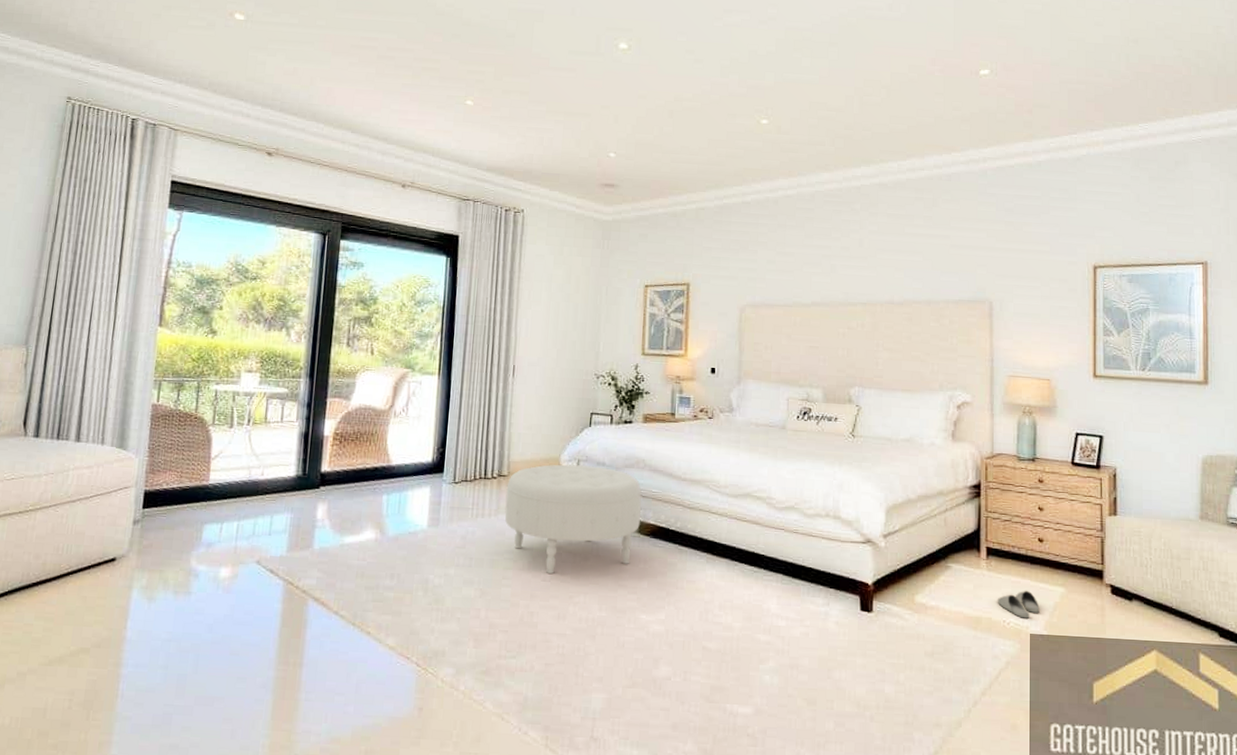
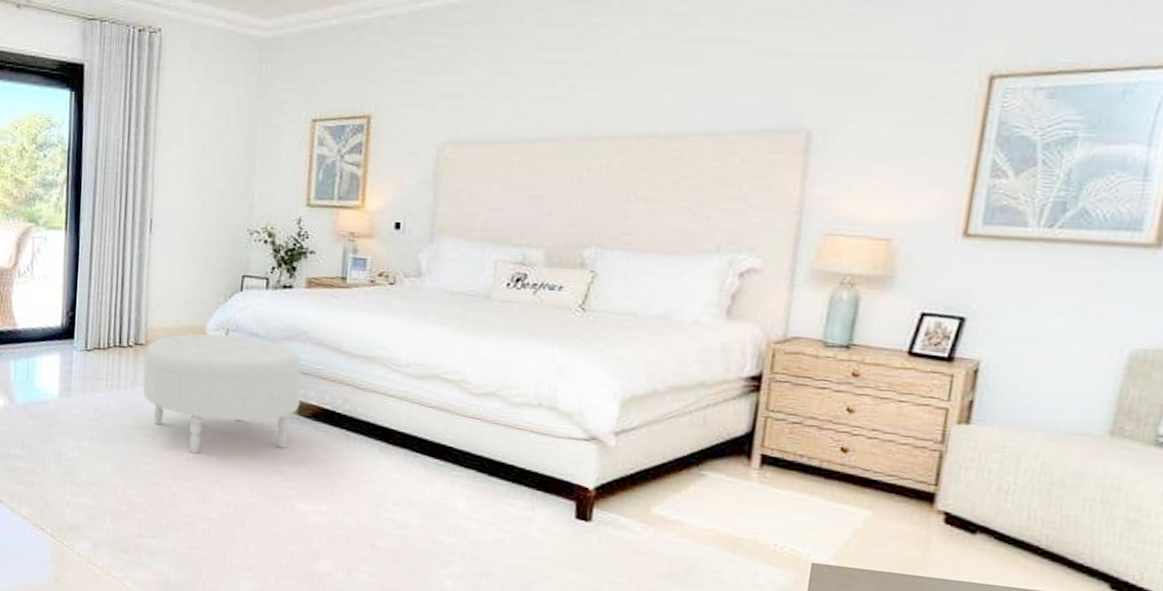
slippers: present [997,590,1040,619] -> none [768,510,831,545]

